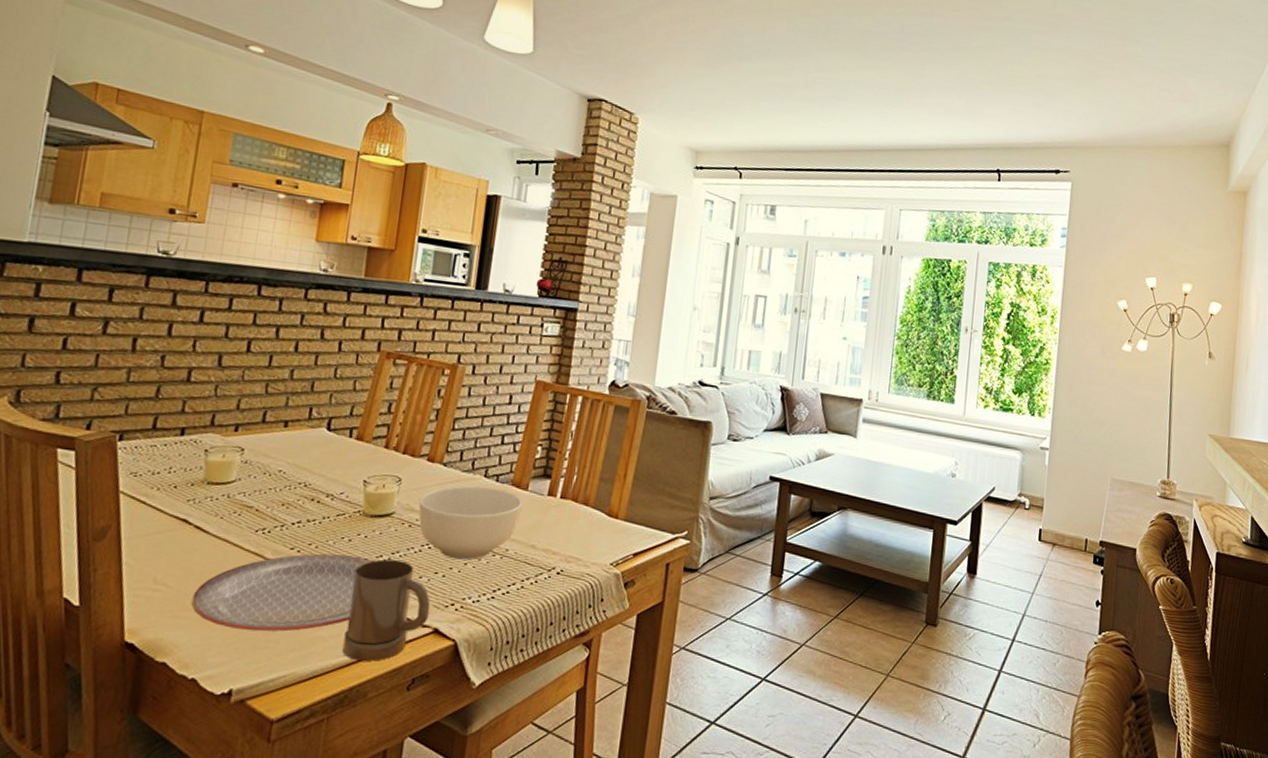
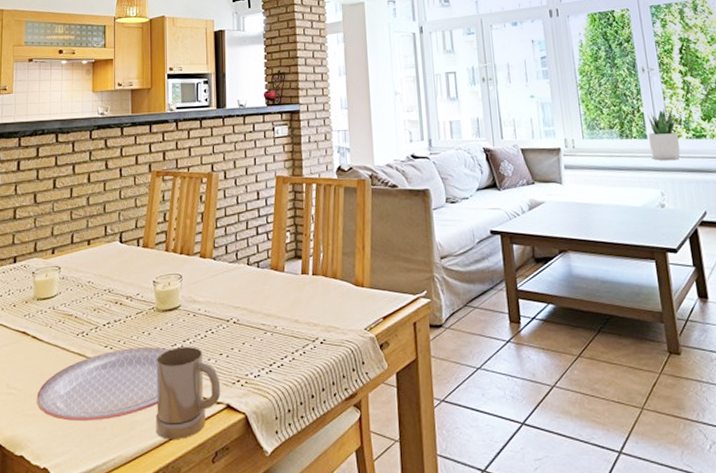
bowl: present [418,486,524,560] -> none [198,274,283,340]
planter: none [954,374,988,430] -> present [647,107,681,160]

